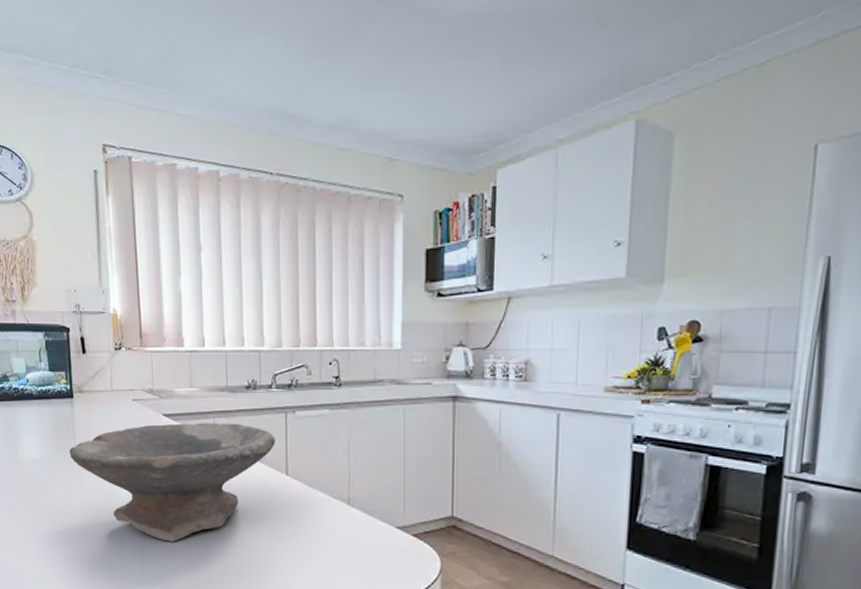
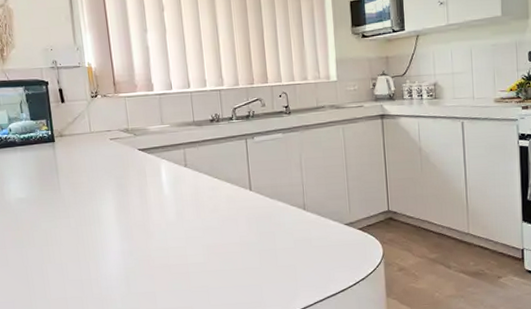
bowl: present [69,422,276,542] -> none [53,151,239,258]

